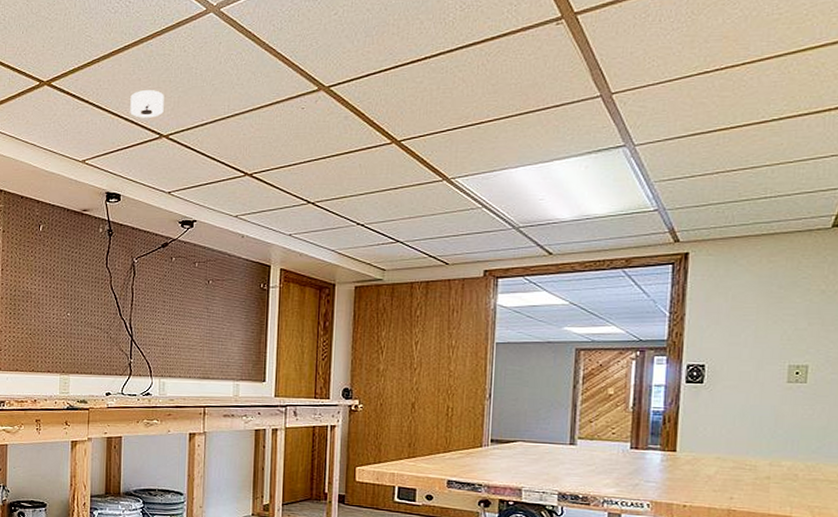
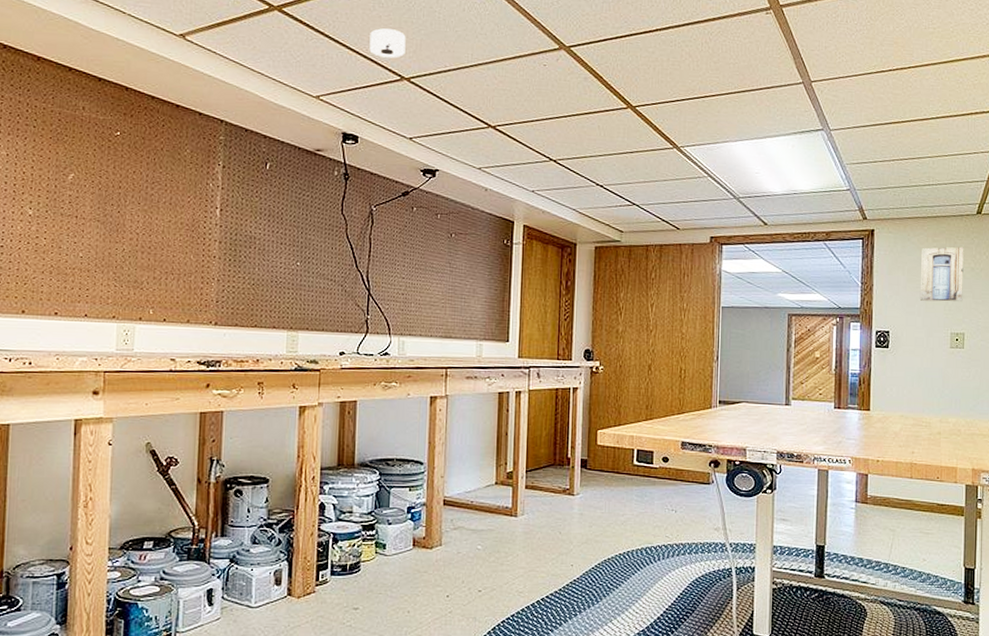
wall art: none [748,266,812,330] -> present [920,246,964,302]

